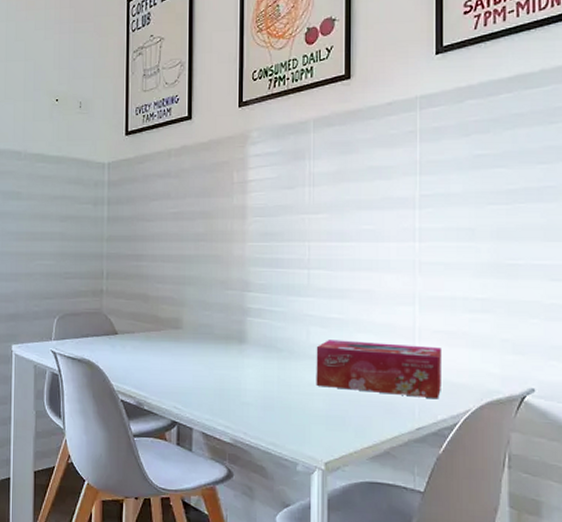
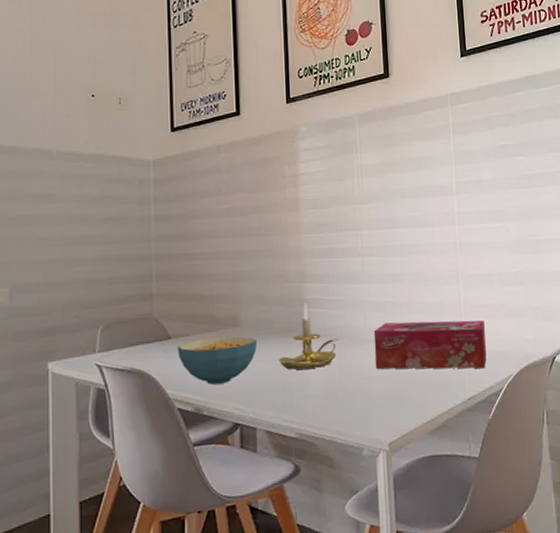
cereal bowl: none [123,337,198,382] -> present [177,336,258,385]
candle holder: none [217,311,279,378] -> present [278,302,339,370]

